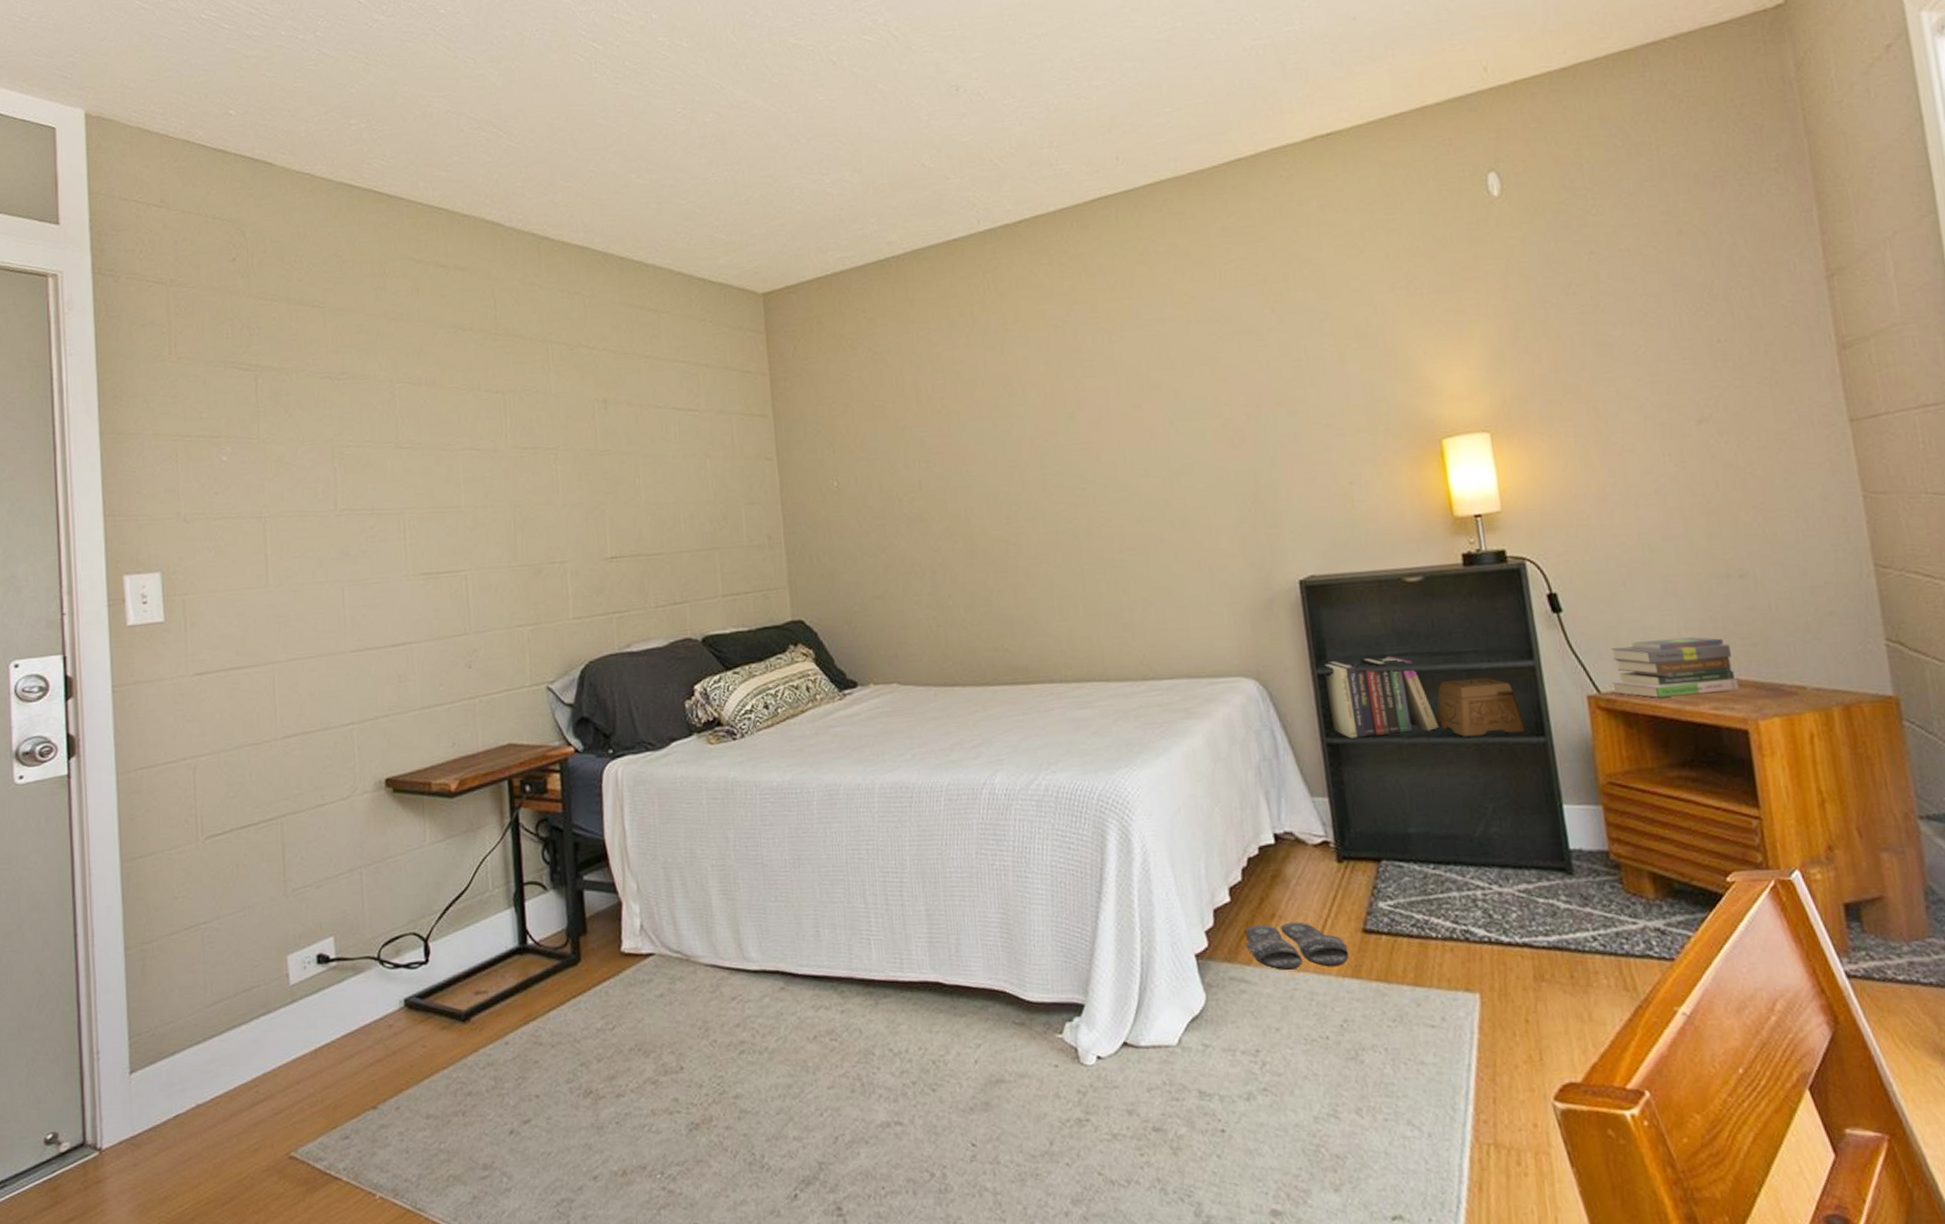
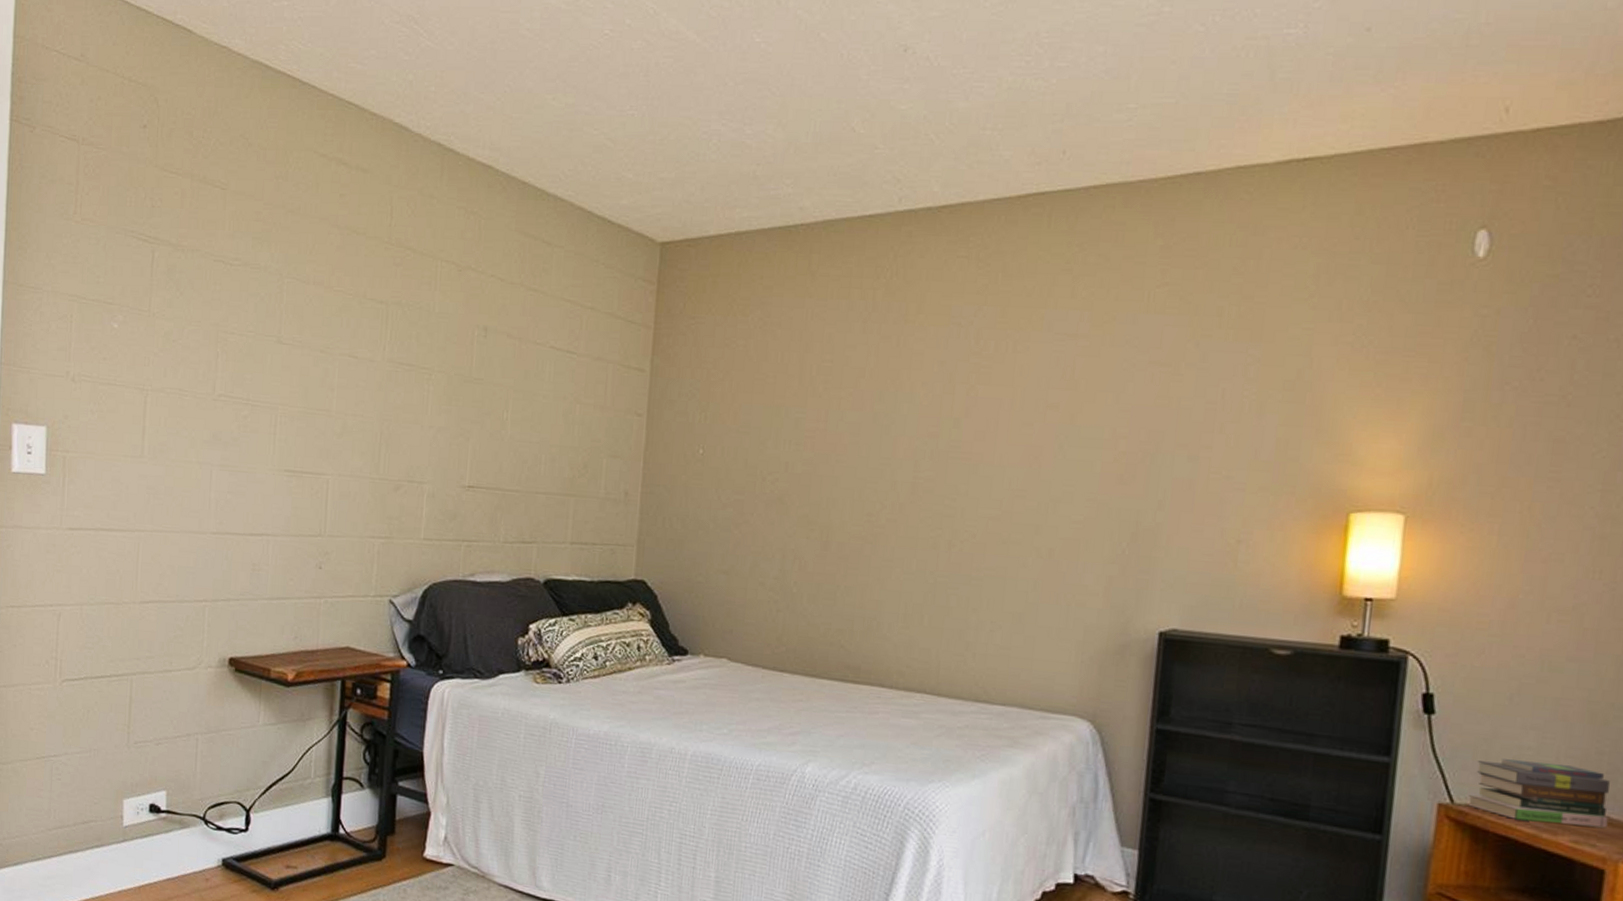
books: present [1324,655,1439,739] -> none [1159,718,1272,807]
decorative box: present [1435,677,1527,737] -> none [1269,759,1365,827]

